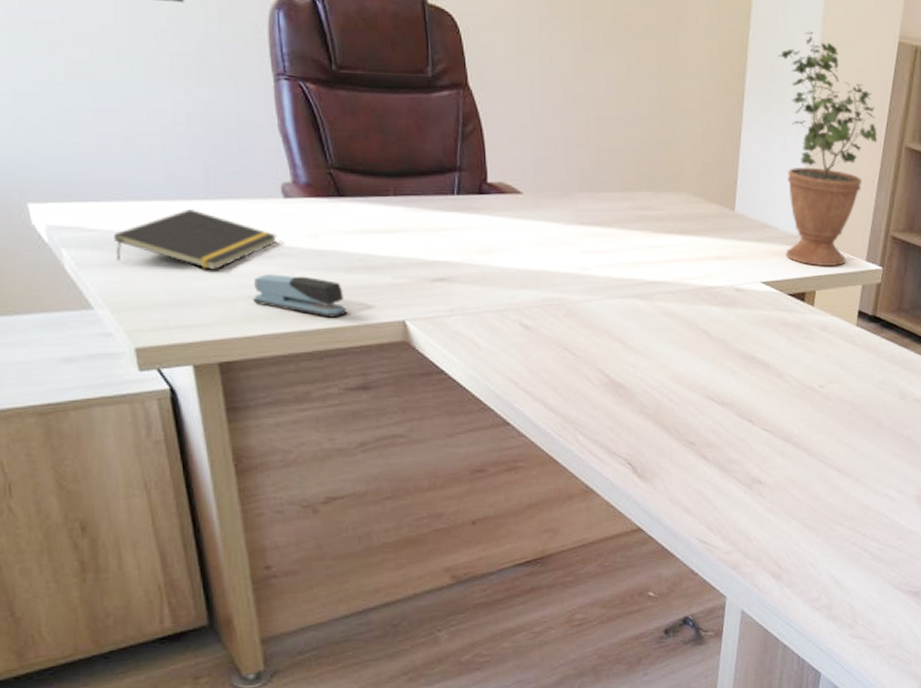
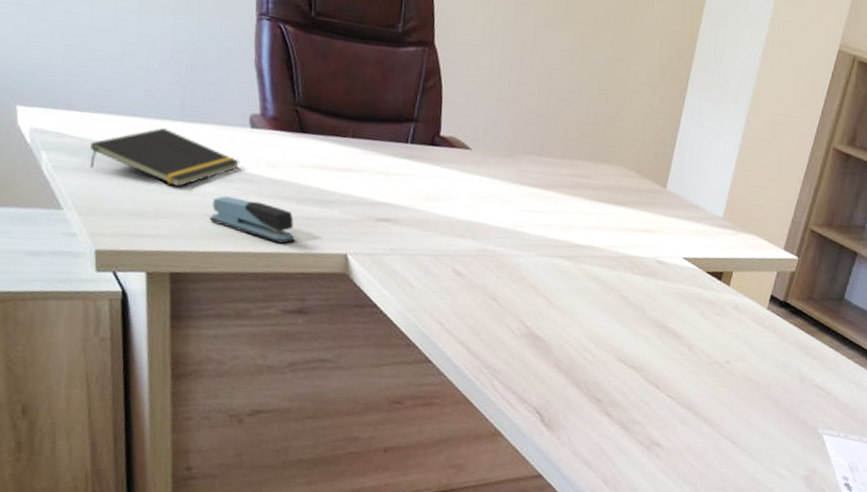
potted plant: present [778,31,878,267] -> none [709,30,810,251]

